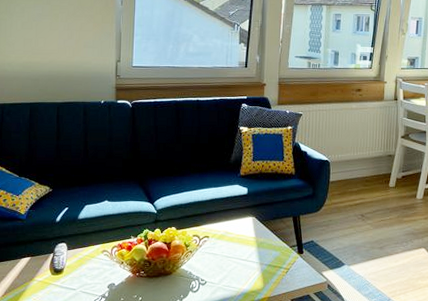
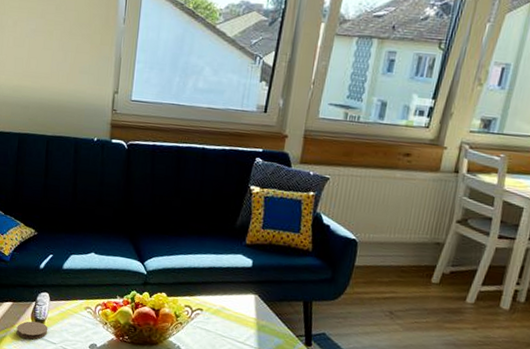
coaster: none [35,271,67,289] -> present [16,321,48,340]

